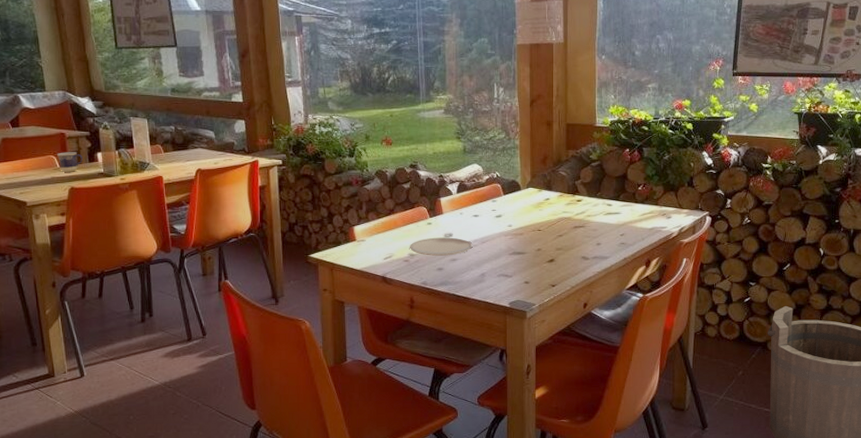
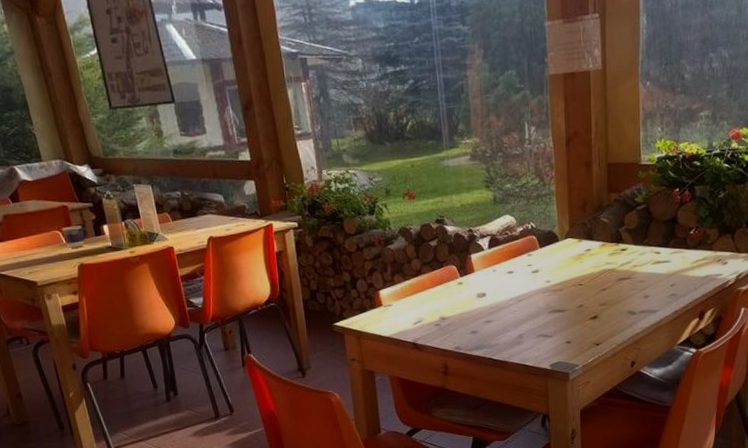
plate: present [409,237,472,256] -> none [439,297,507,318]

